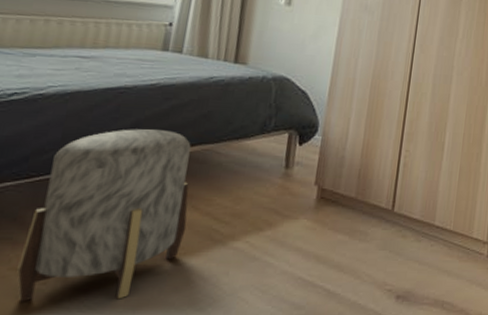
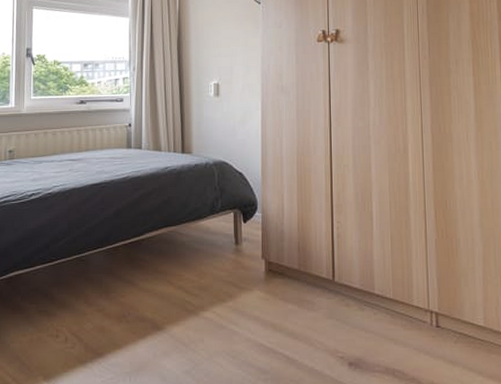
stool: present [17,129,191,302] -> none [54,216,166,363]

